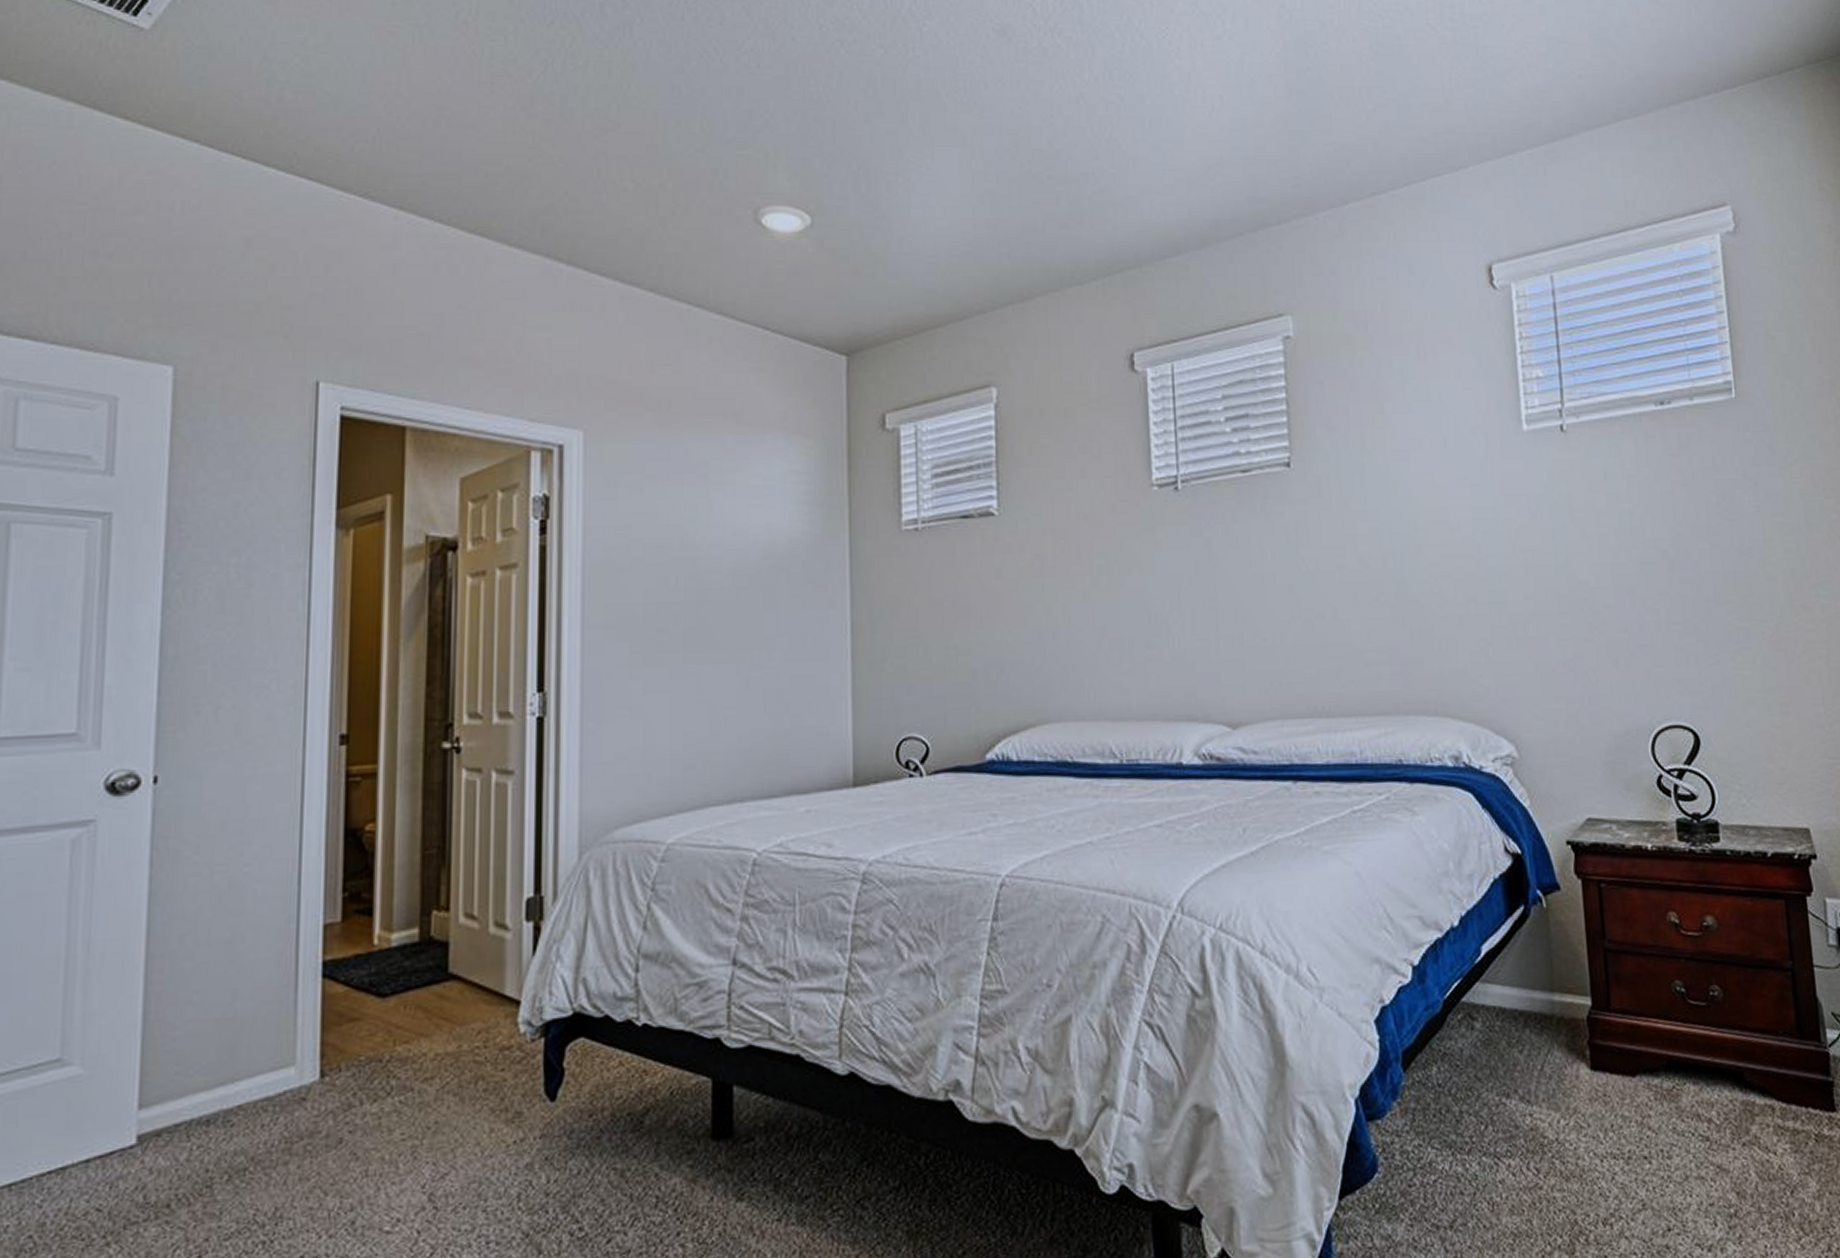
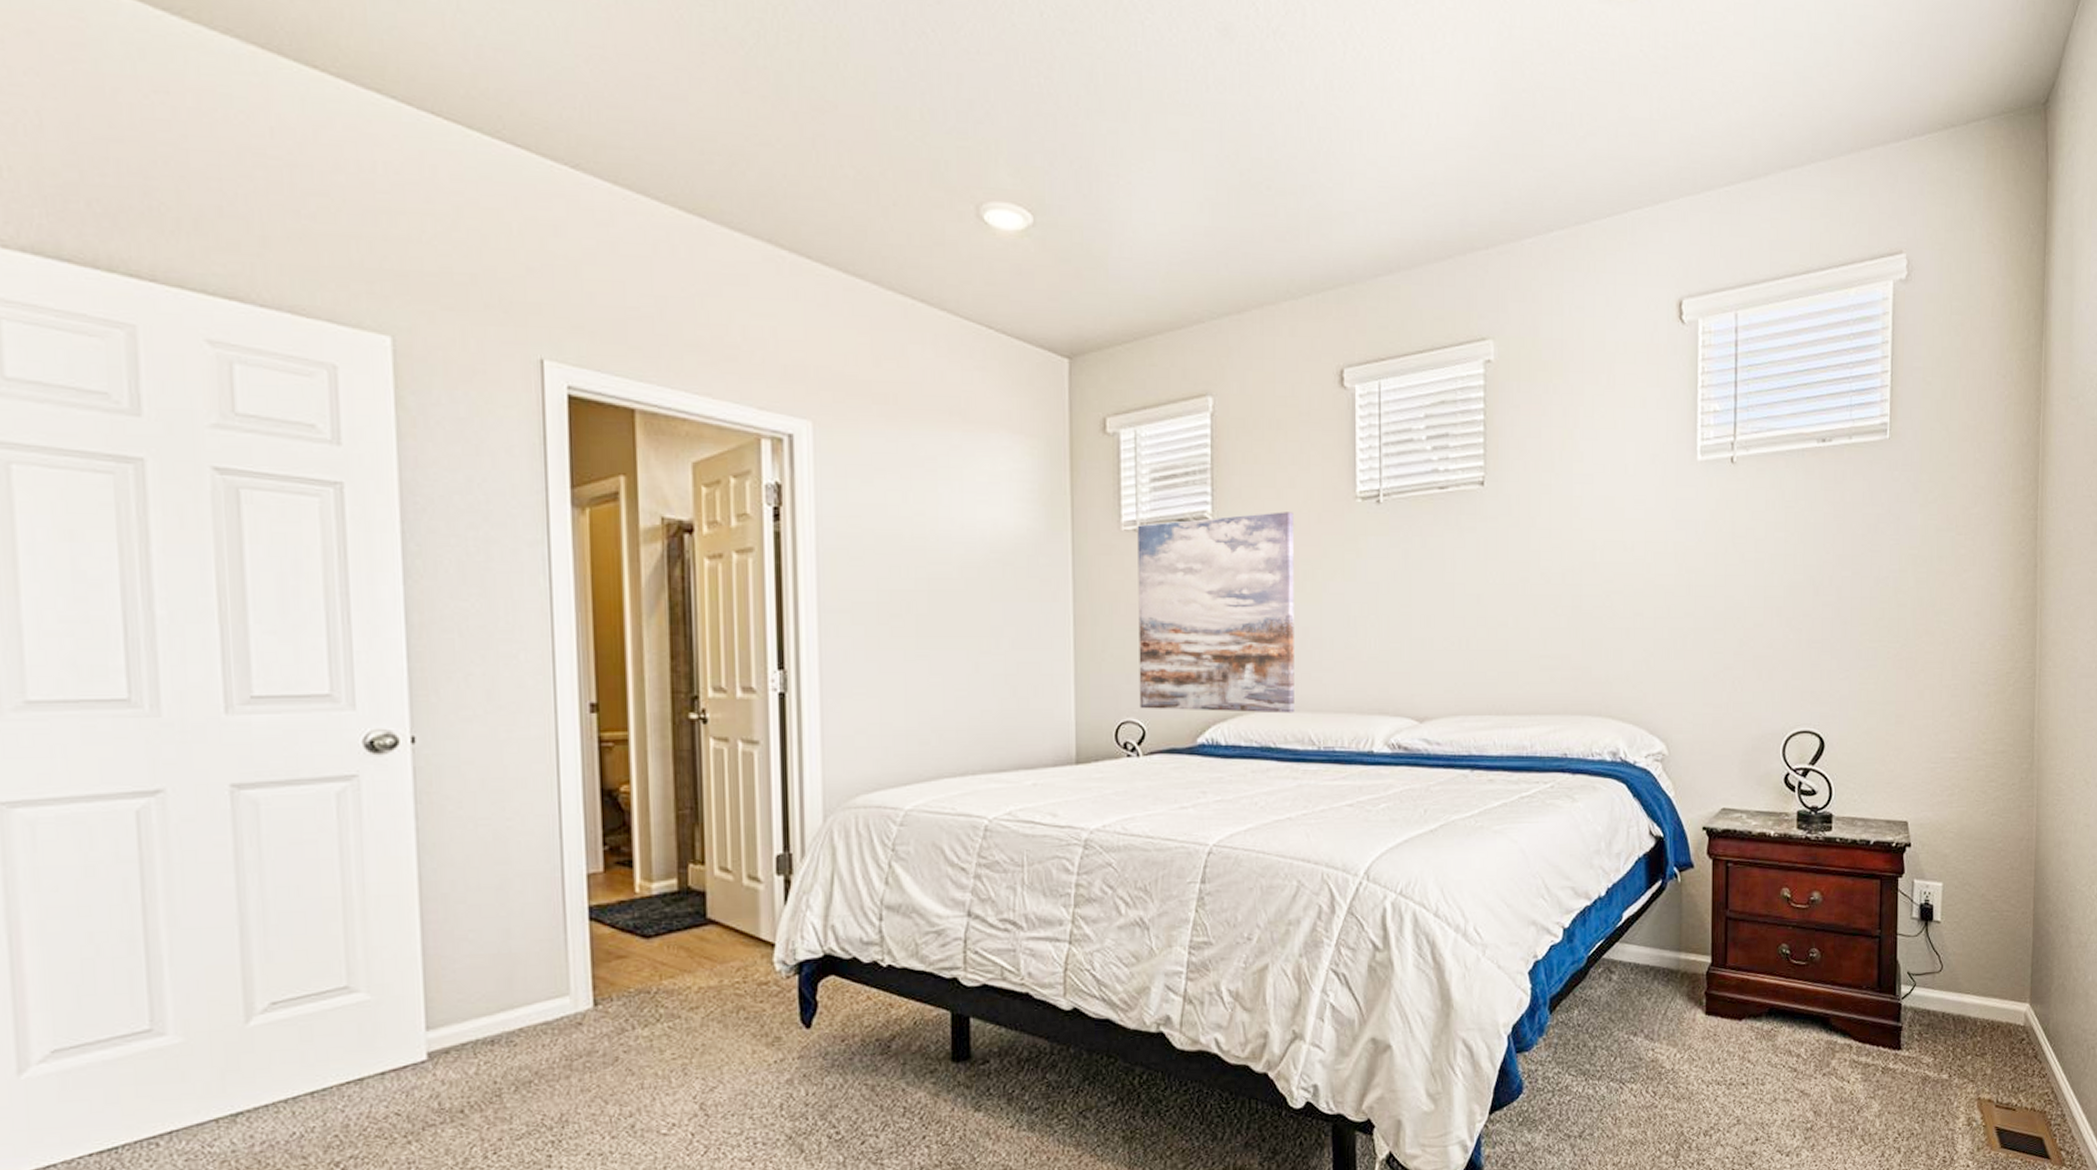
wall art: none [919,503,1093,723] -> present [1137,512,1294,714]

